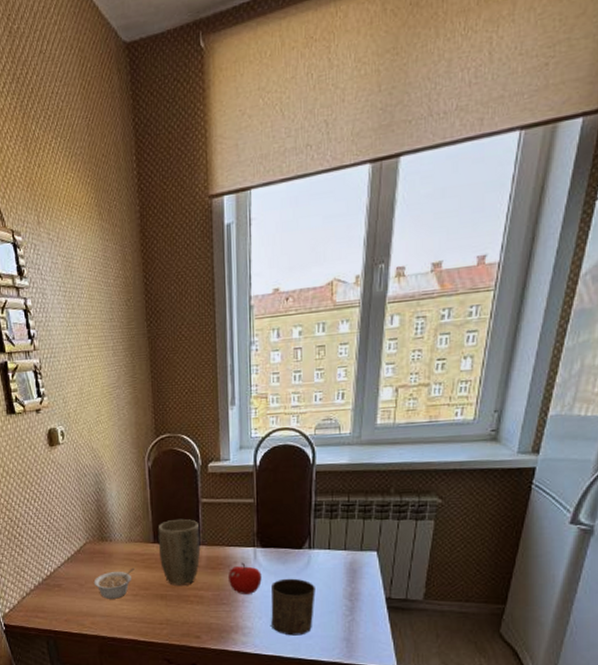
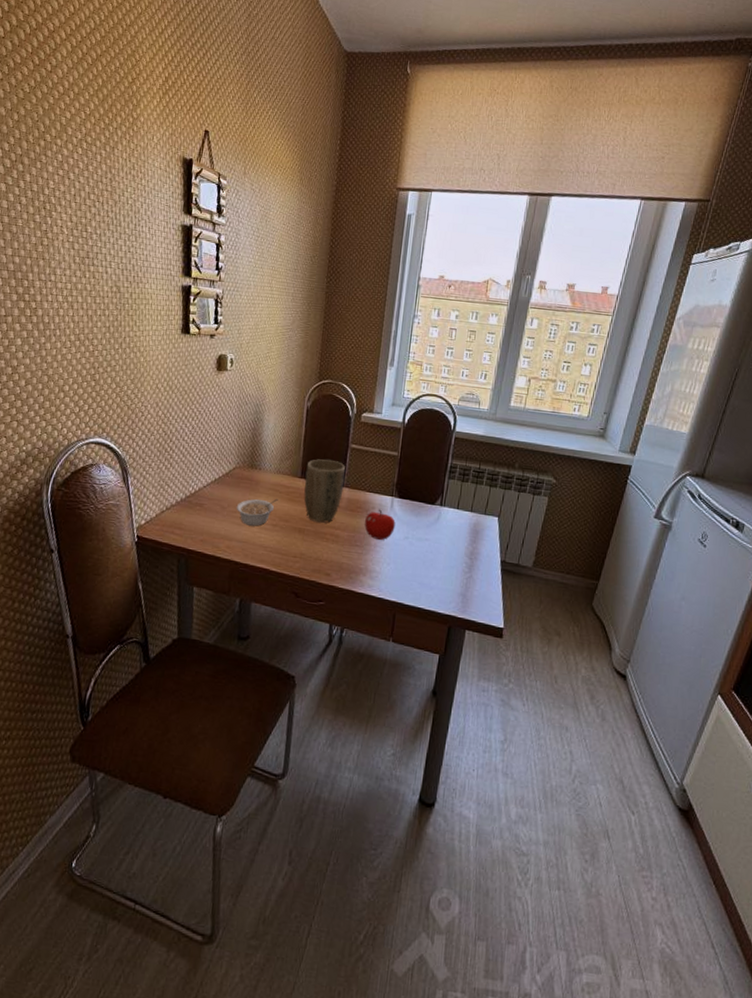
cup: present [271,578,315,636] -> none [397,529,442,586]

